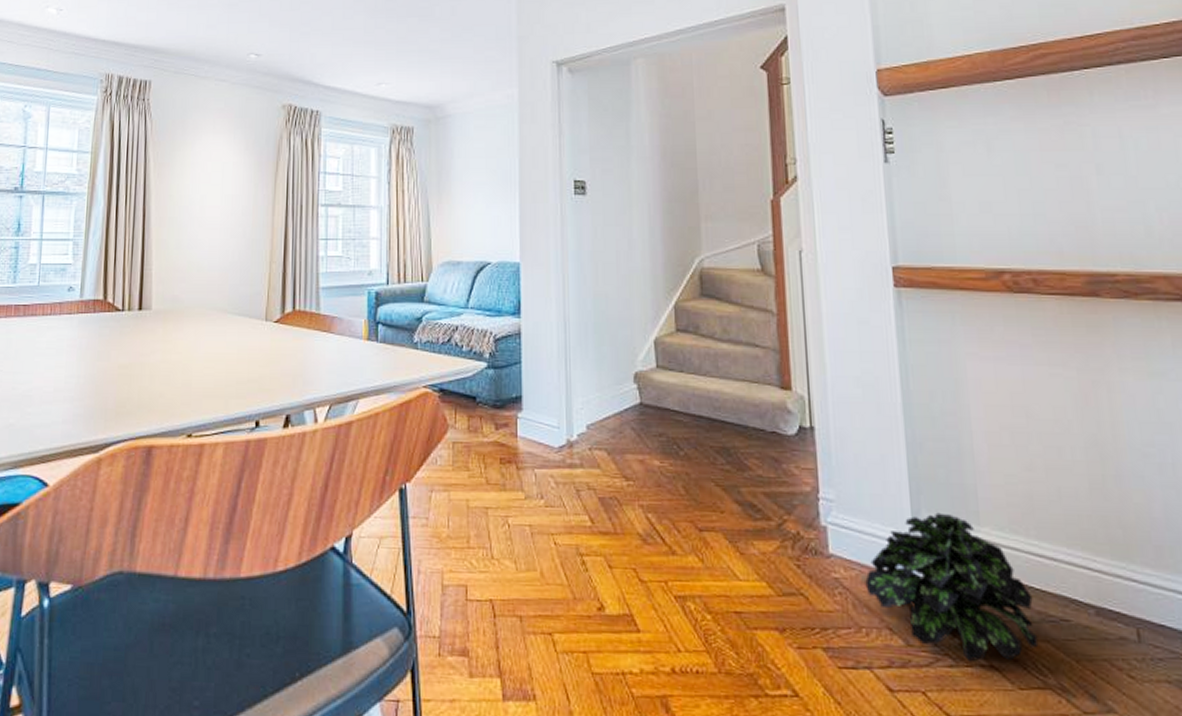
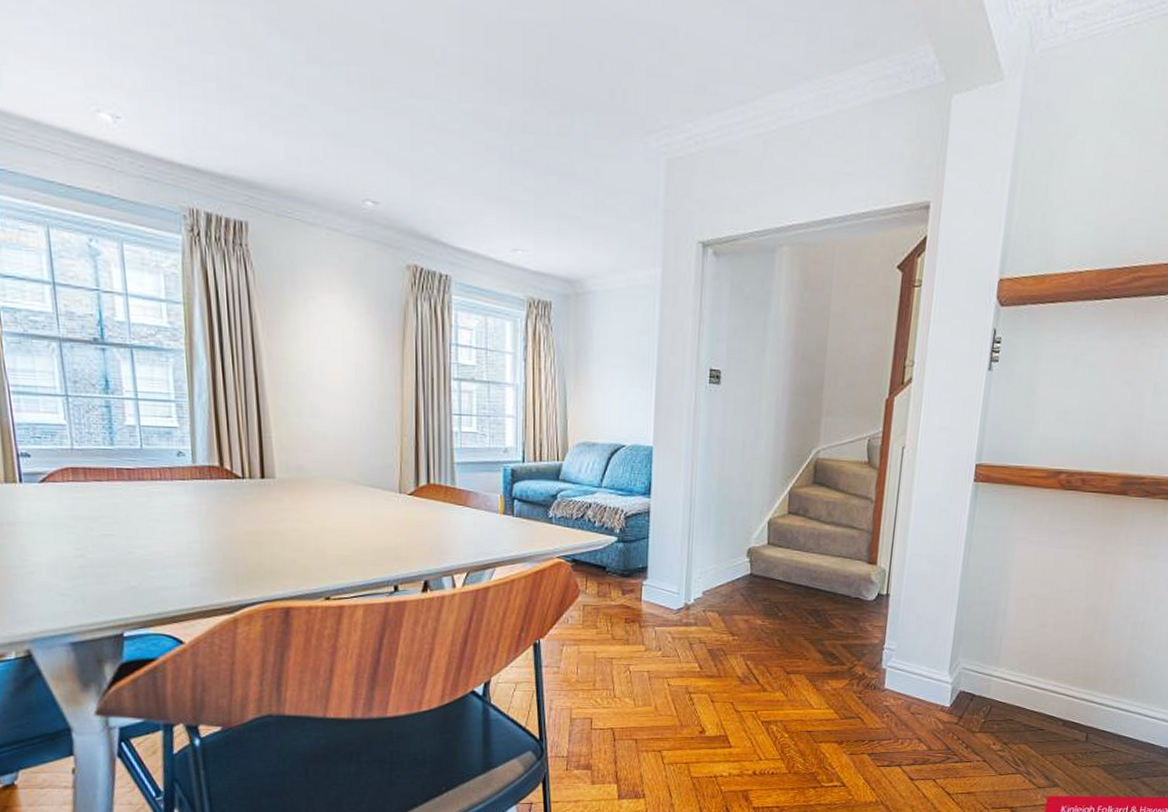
potted plant: present [865,512,1039,662] -> none [907,658,1023,759]

